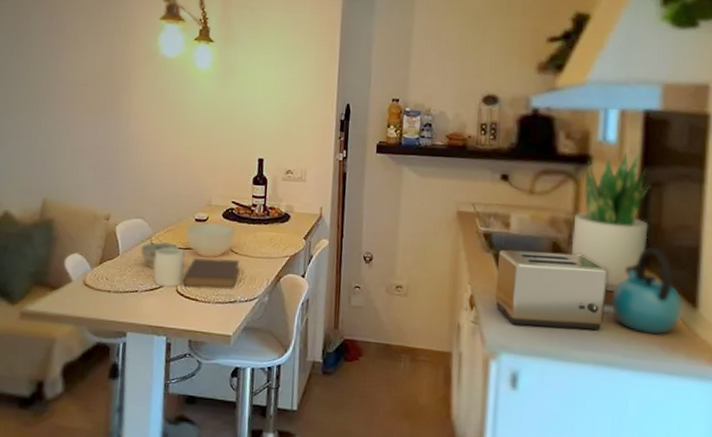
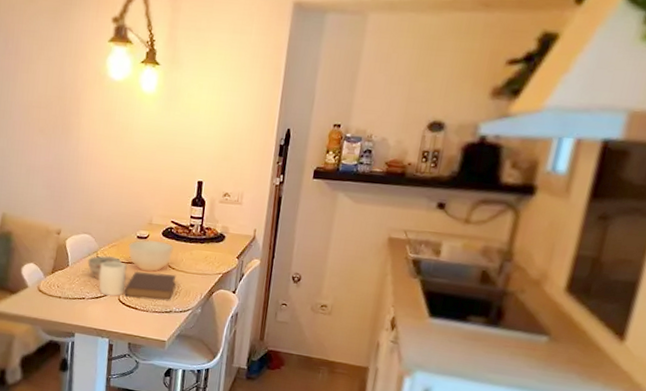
toaster: present [495,249,608,331] -> none [416,275,535,356]
planter: present [571,153,650,291] -> none [500,184,597,321]
kettle: present [610,247,684,335] -> none [532,280,610,364]

